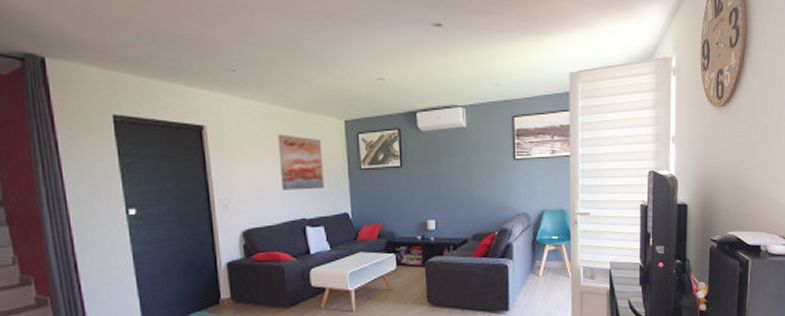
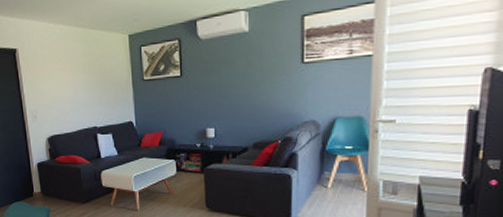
wall art: present [278,134,324,191] -> none [72,52,112,102]

